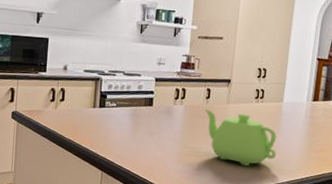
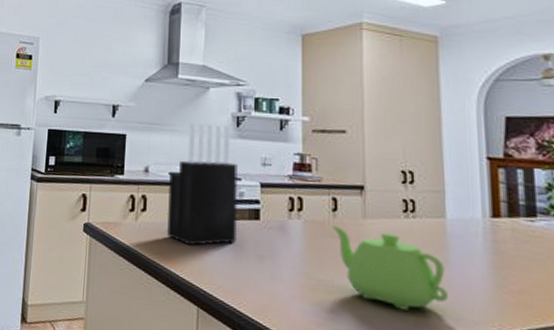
knife block: none [80,29,139,127] -> present [166,123,239,246]

